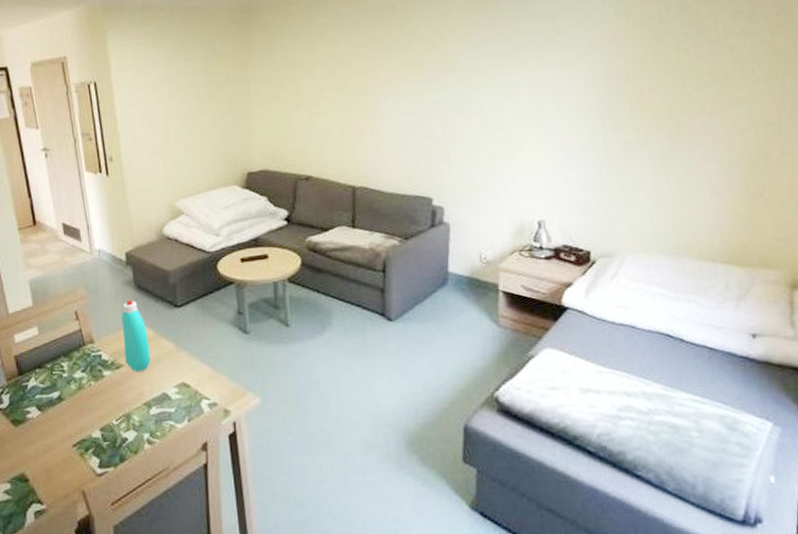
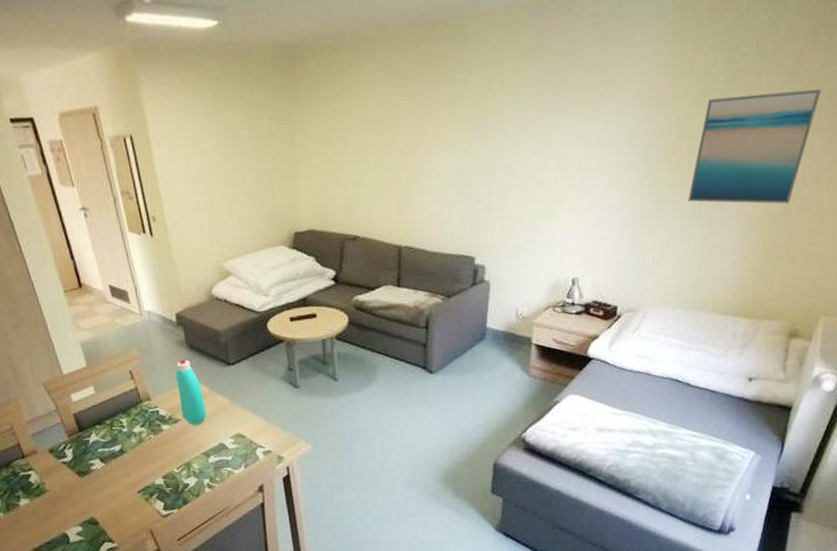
wall art: none [655,31,784,145] -> present [688,88,821,204]

